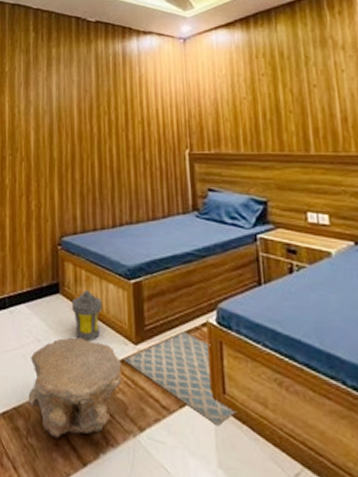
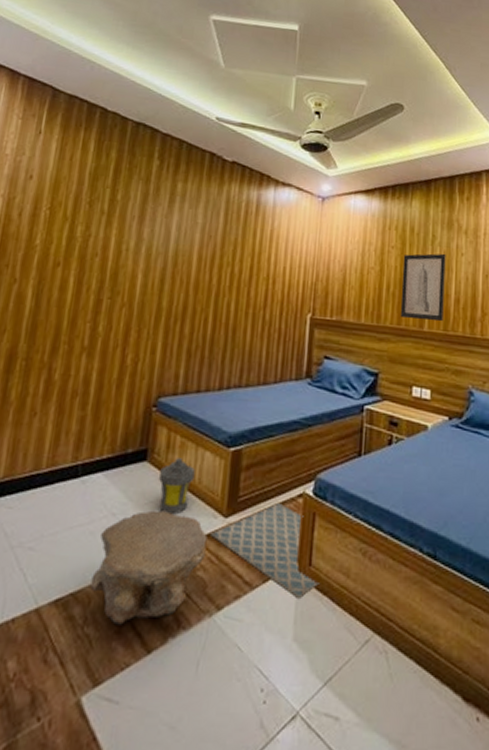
wall art: none [276,72,331,144] -> present [400,253,446,322]

